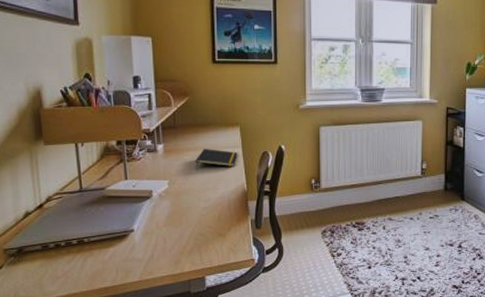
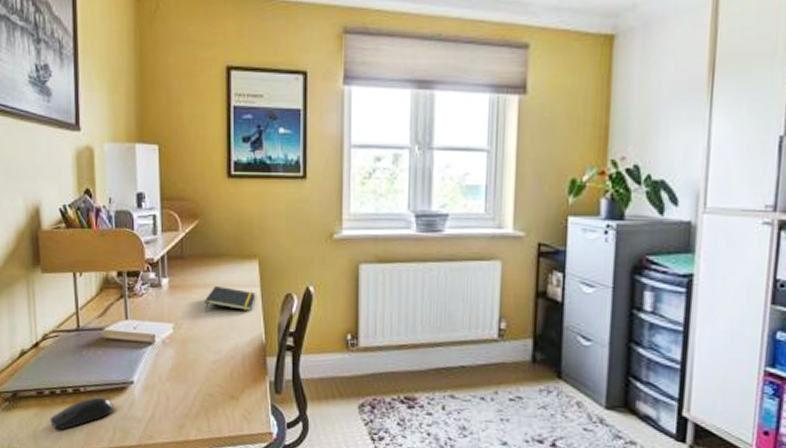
computer mouse: none [55,245,116,276] -> present [50,397,114,430]

